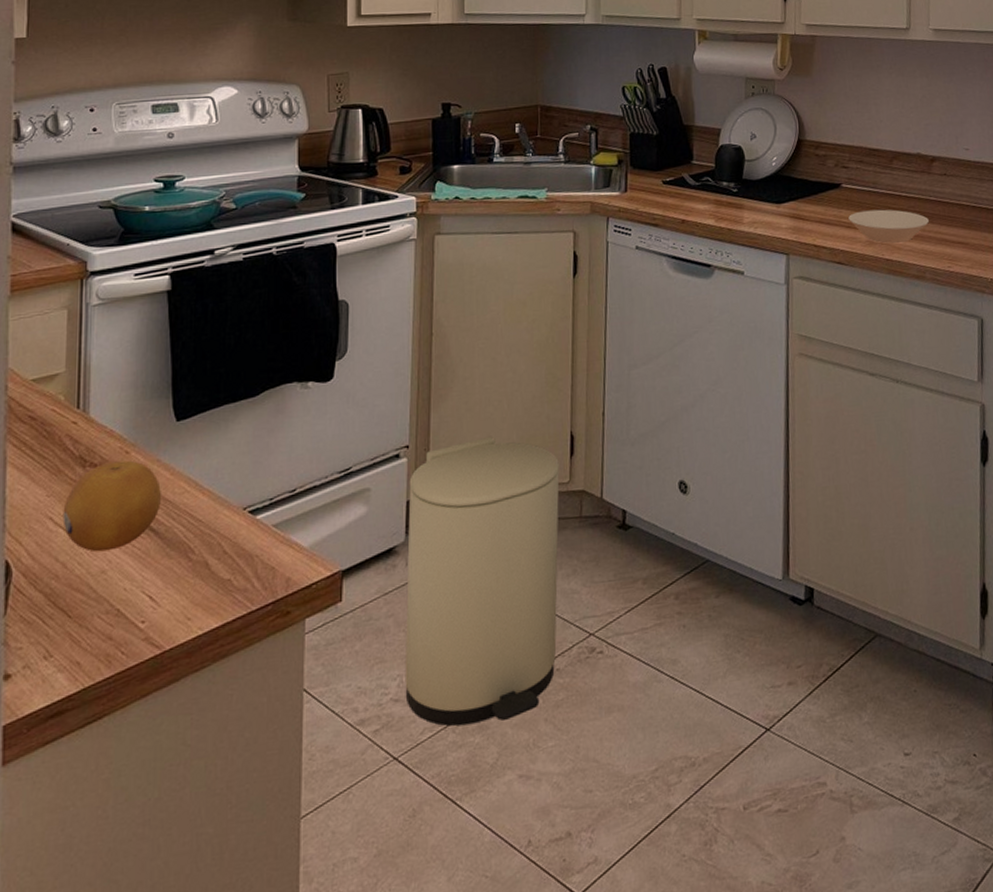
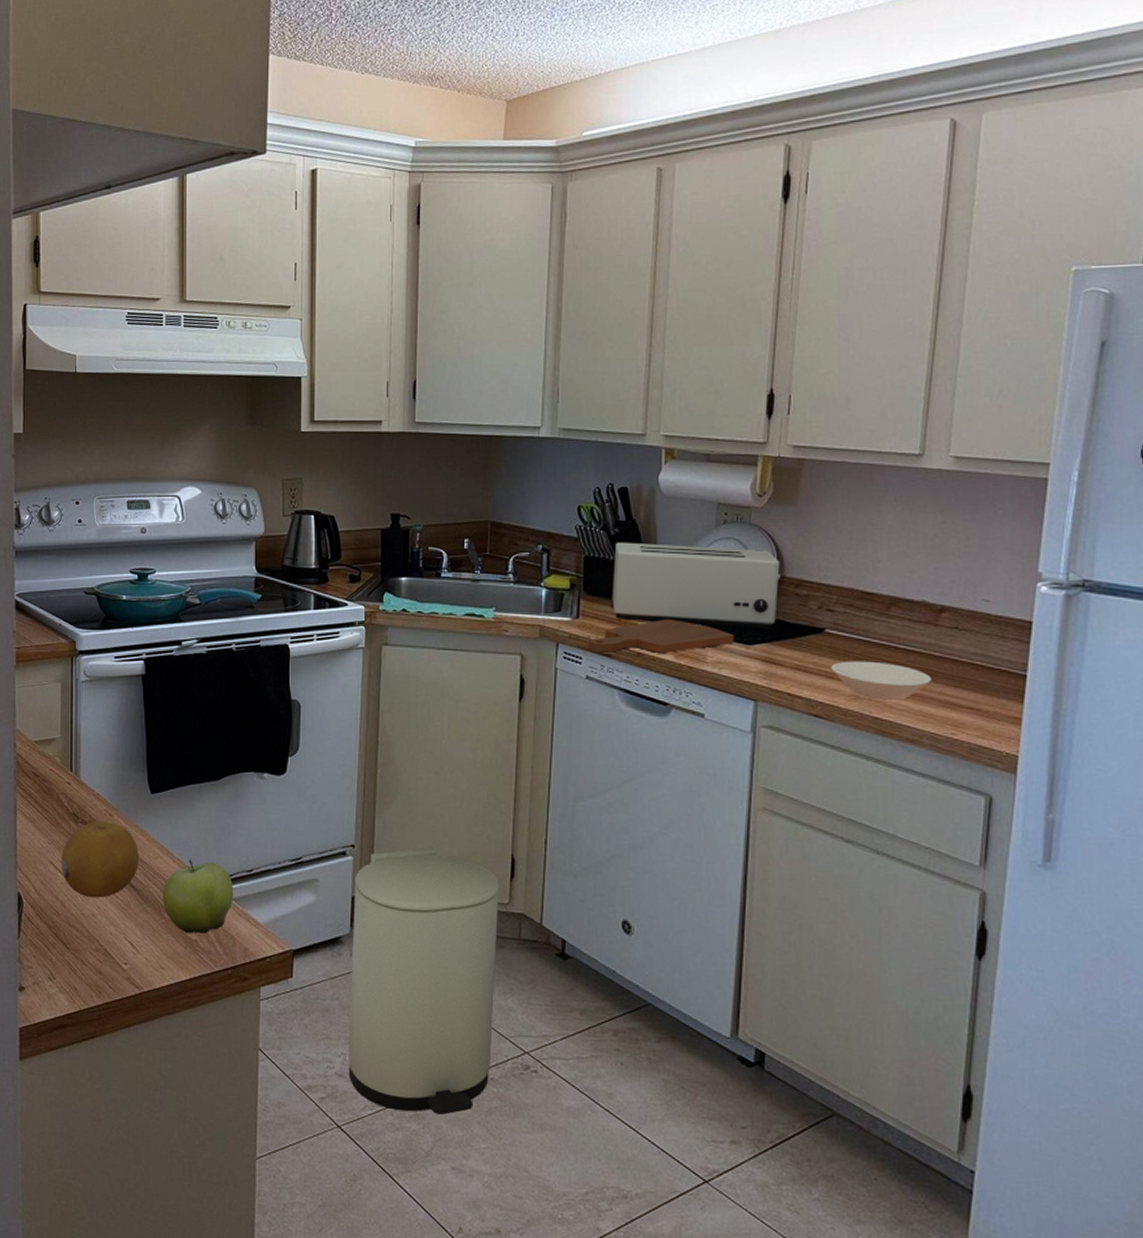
fruit: none [190,488,275,573] -> present [163,859,234,934]
cutting board: none [636,185,766,223] -> present [587,618,734,653]
toaster: none [655,117,802,191] -> present [610,542,780,629]

